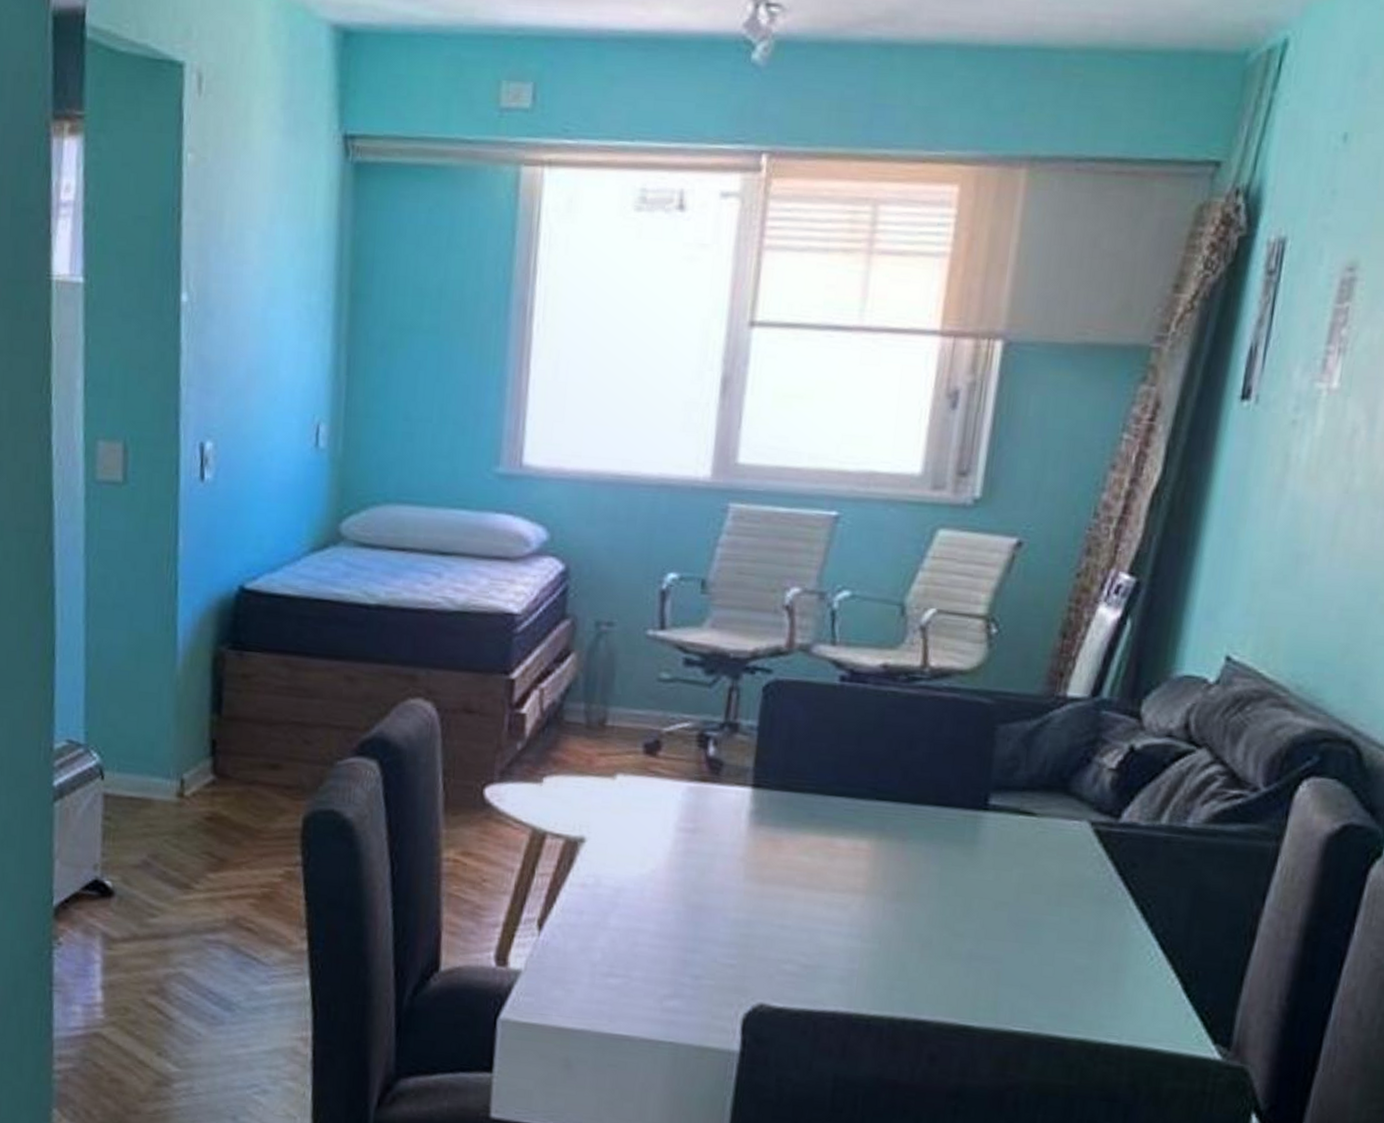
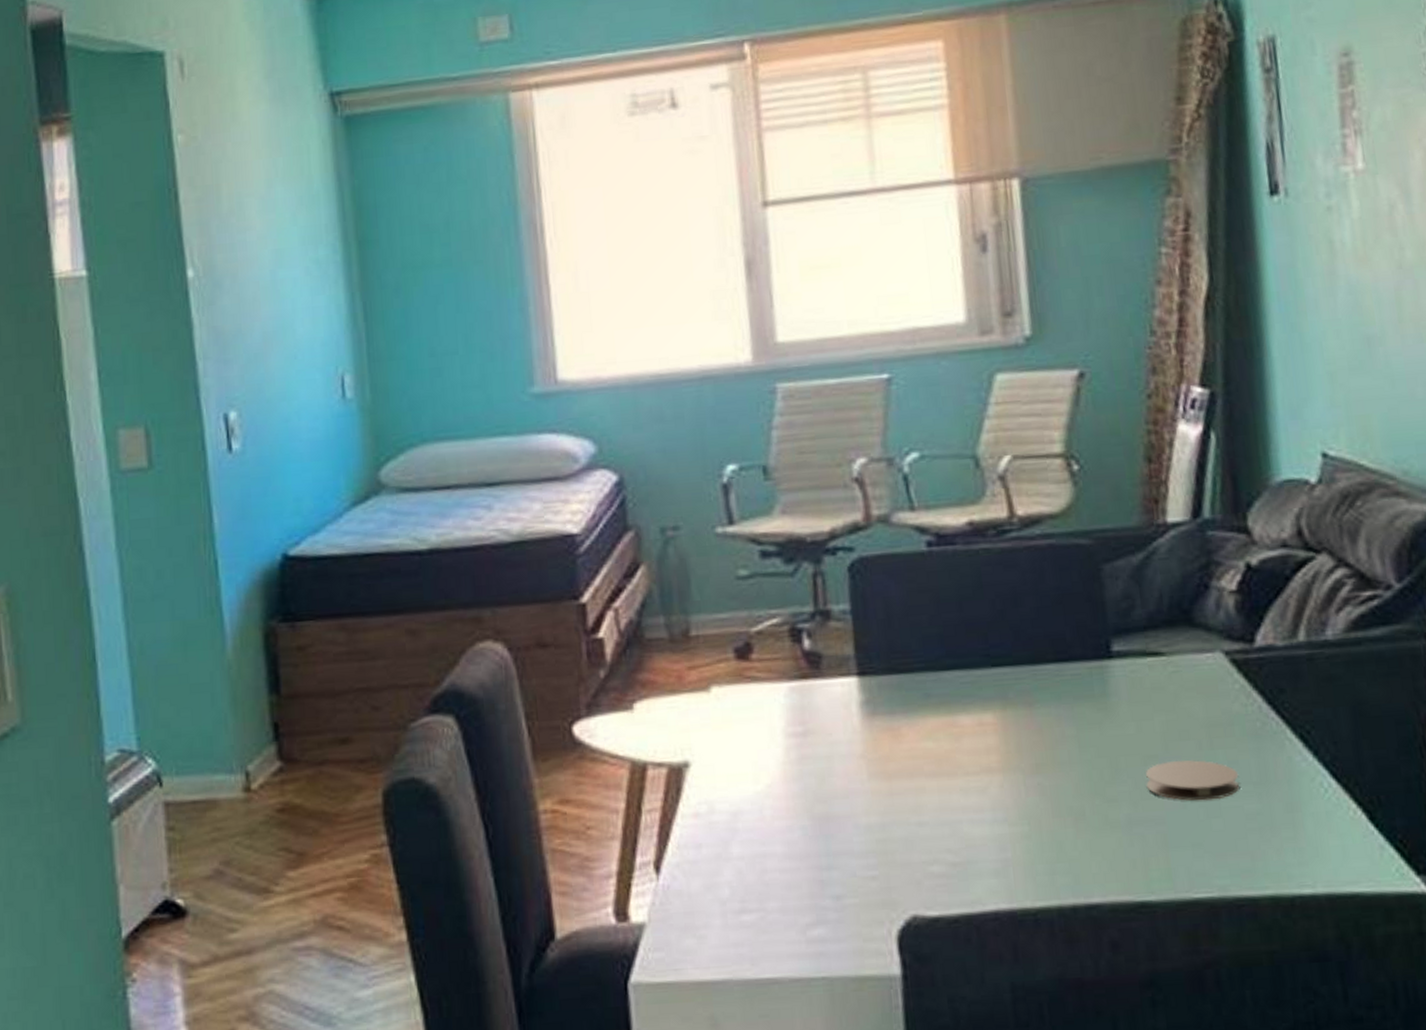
coaster: none [992,909,1077,951] -> present [1146,760,1239,801]

